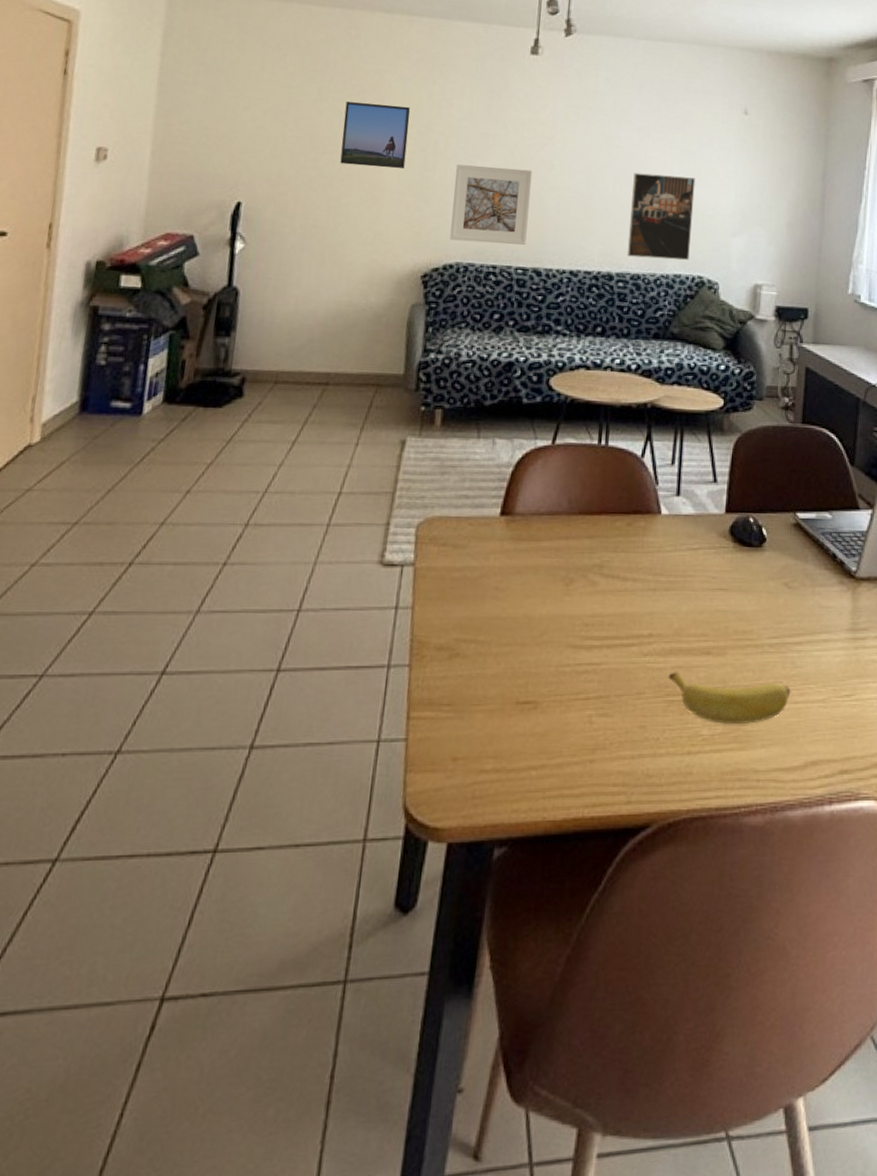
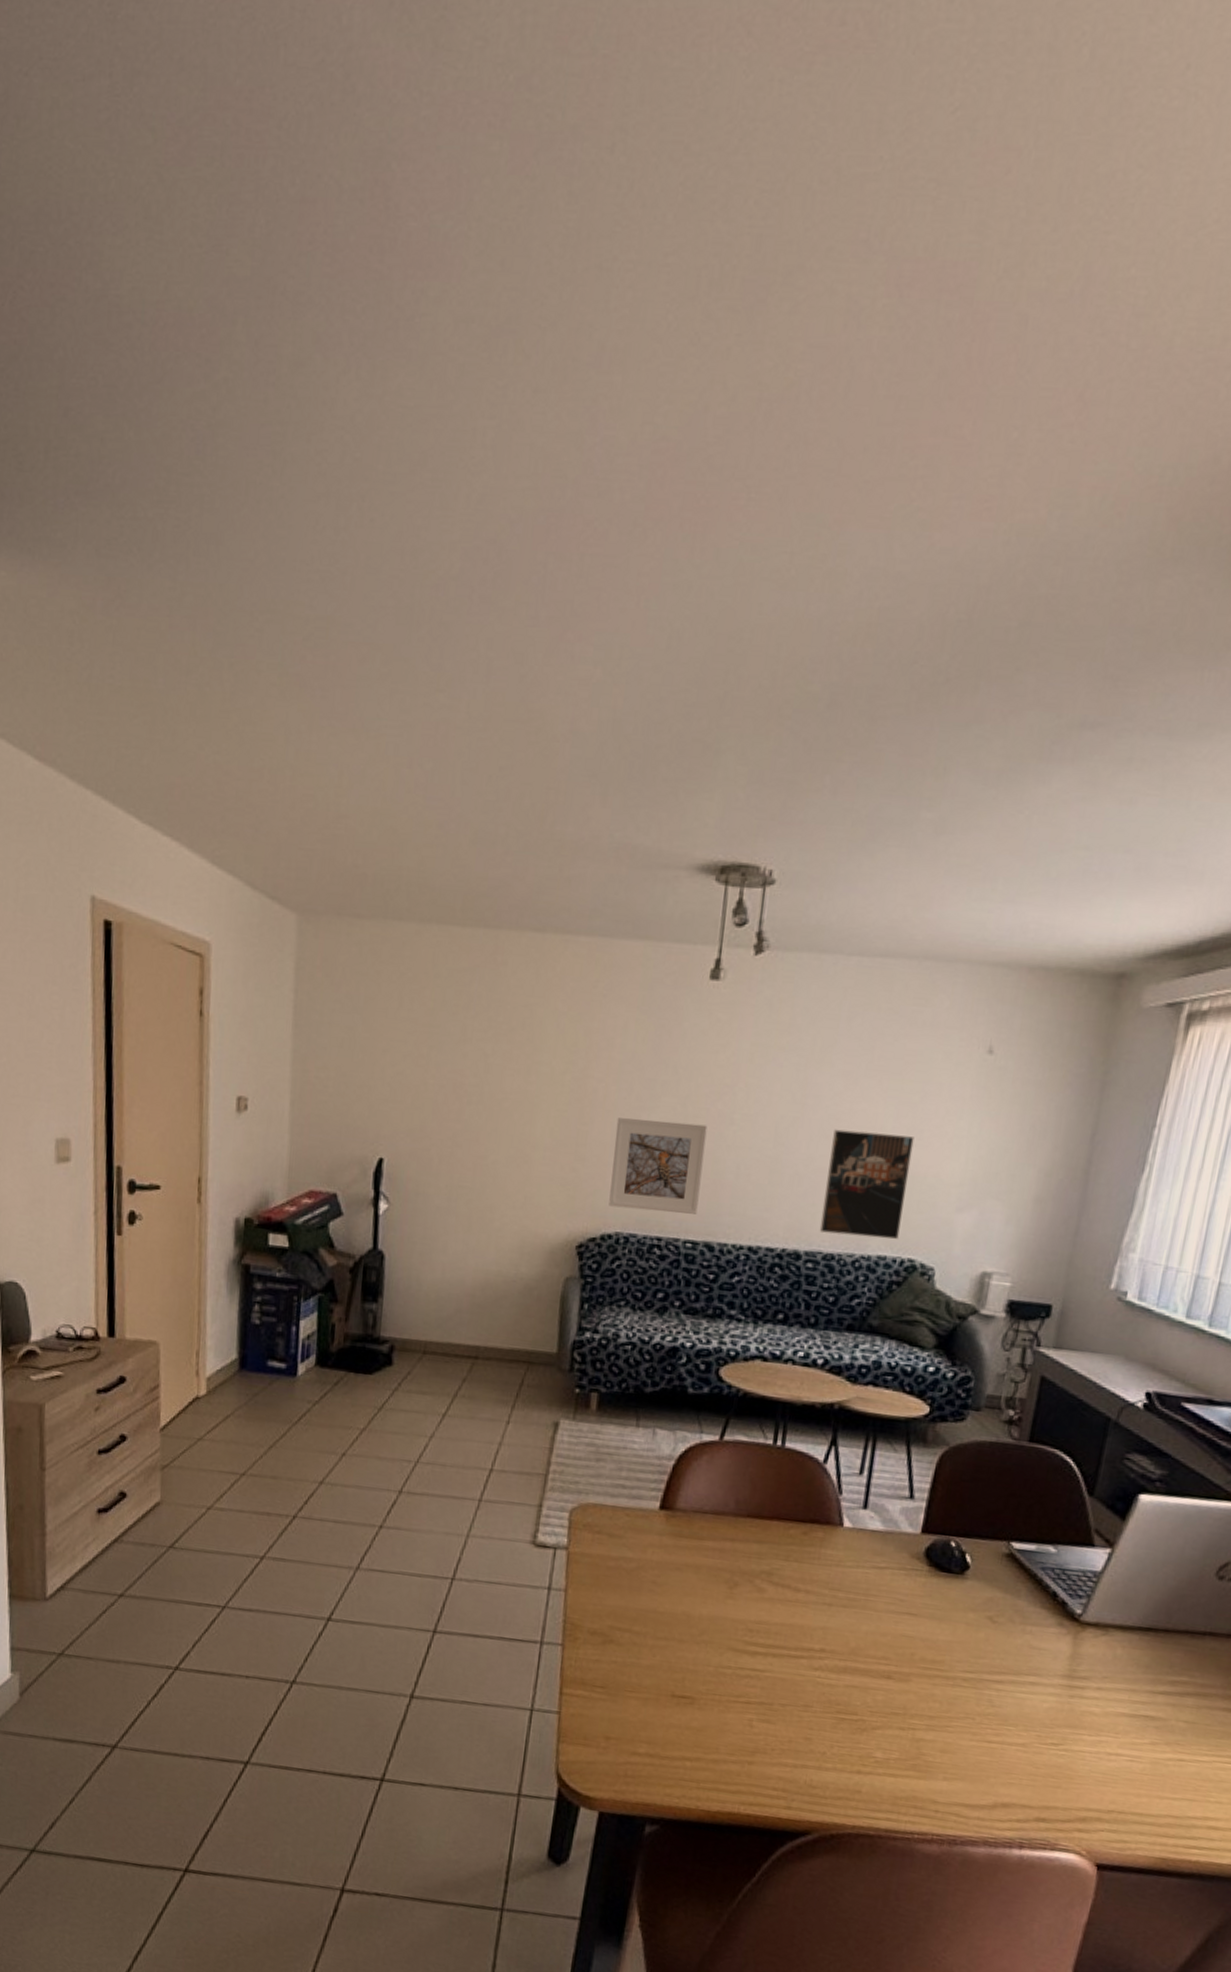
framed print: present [340,102,411,169] -> none [486,1043,565,1123]
banana: present [668,672,791,724] -> none [840,1690,985,1756]

